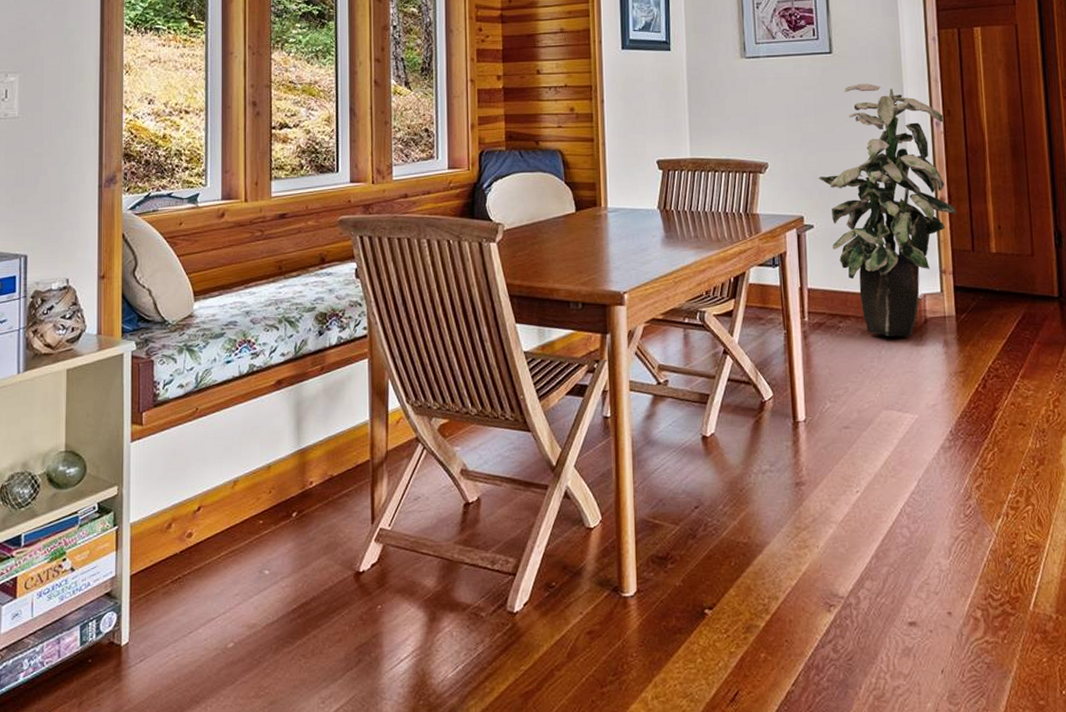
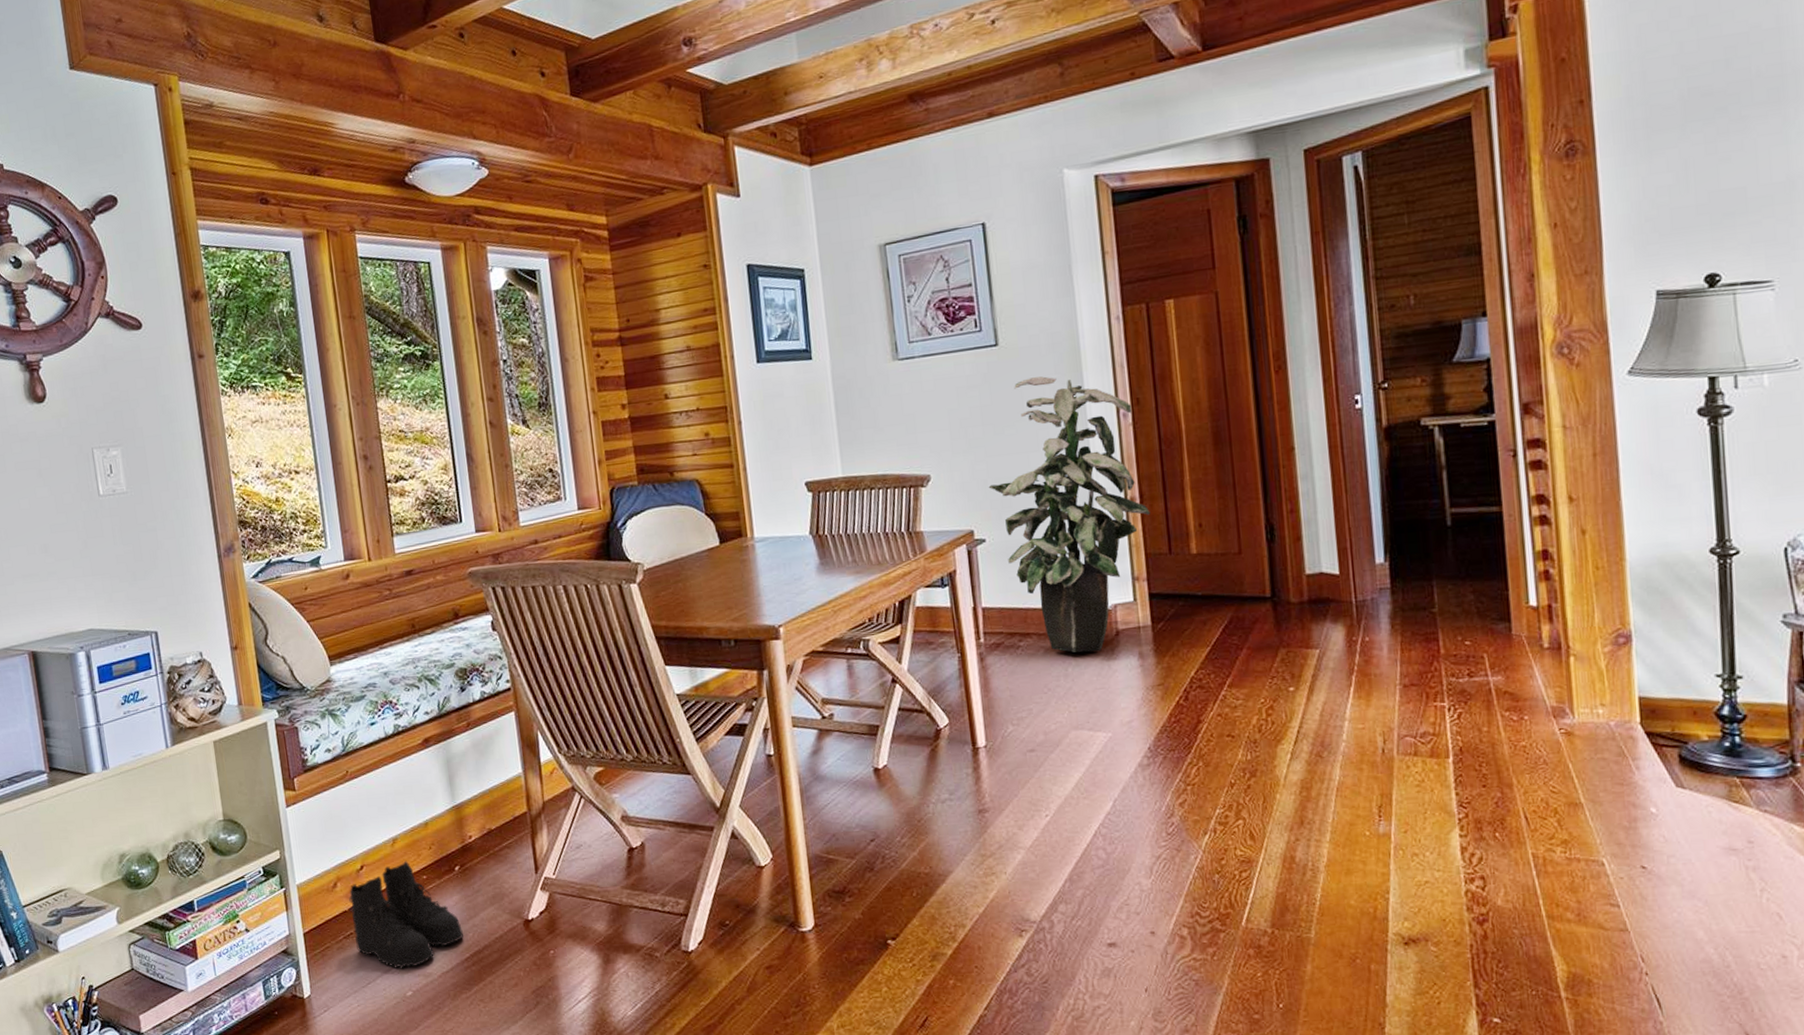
boots: none [181,504,294,619] -> present [349,860,464,969]

